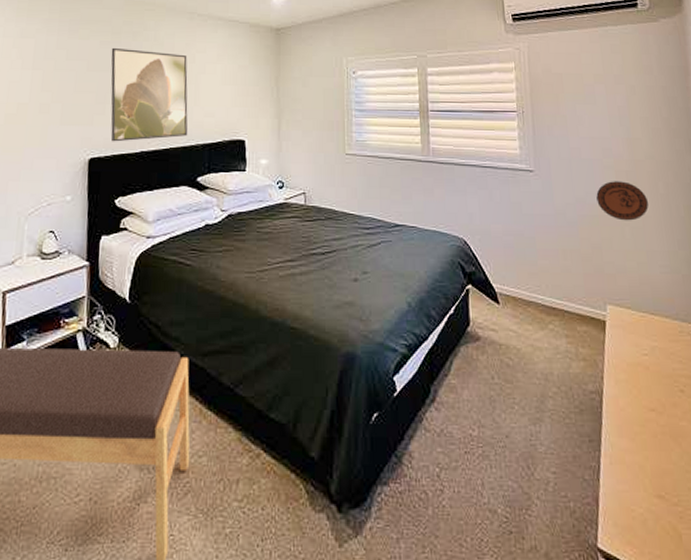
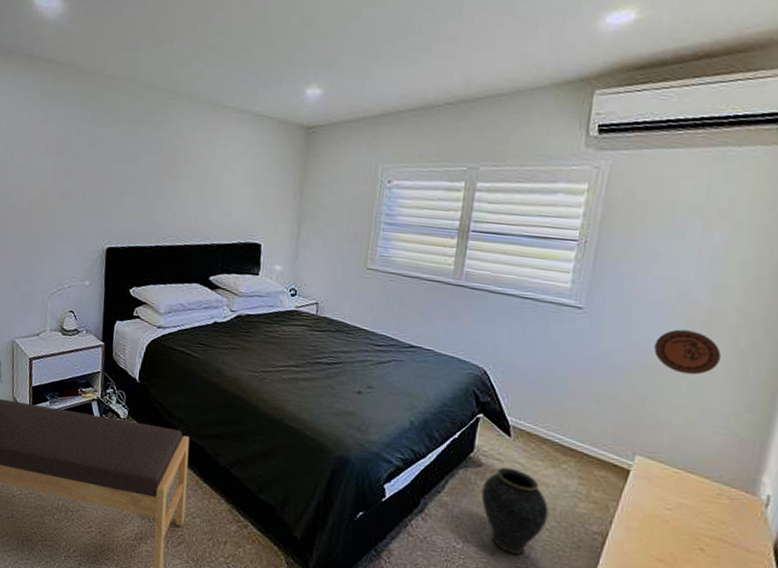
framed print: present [110,47,188,142] -> none [128,137,209,235]
vase: none [484,336,549,431] -> present [481,467,549,555]

